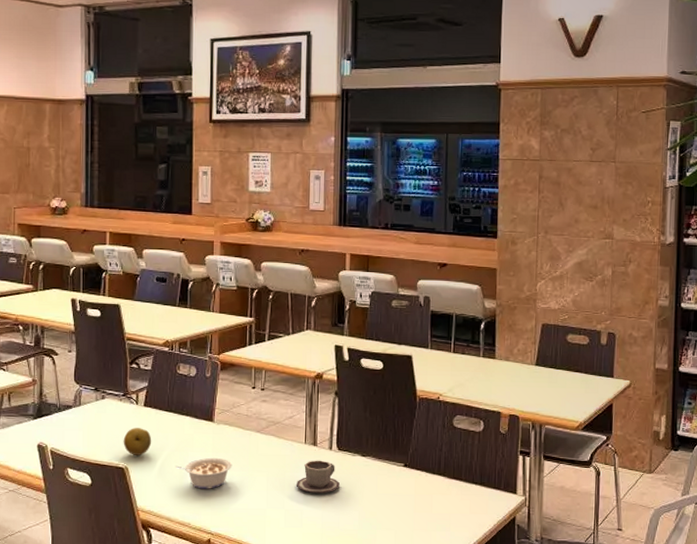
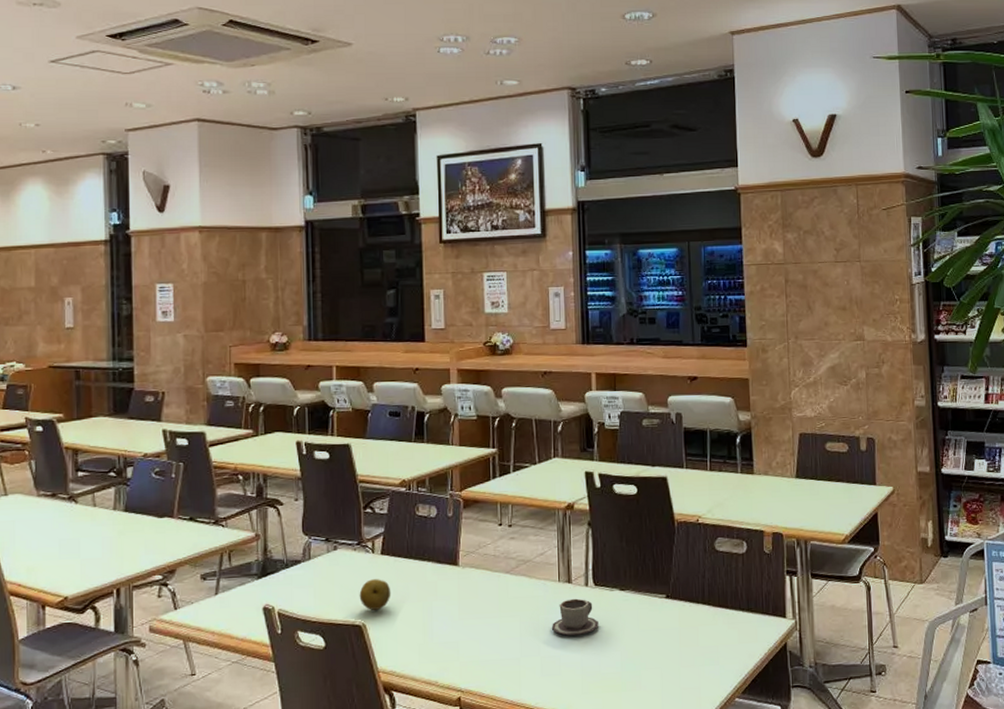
legume: present [176,457,232,489] -> none [419,605,481,642]

